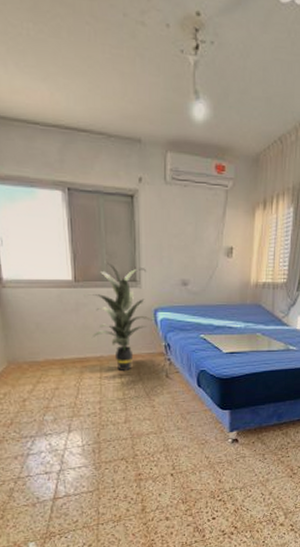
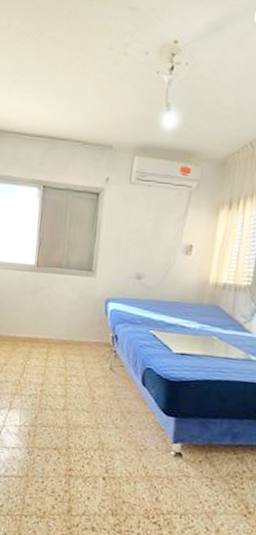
indoor plant: present [84,262,152,370] -> none [43,251,103,357]

